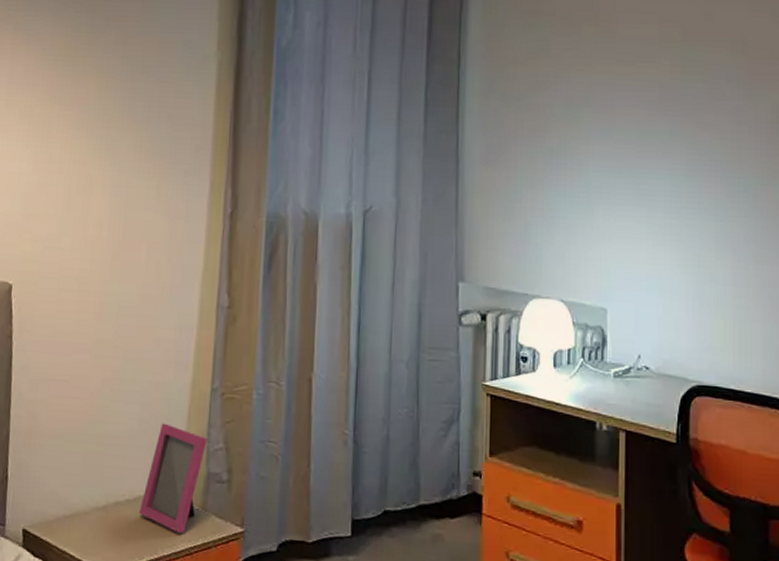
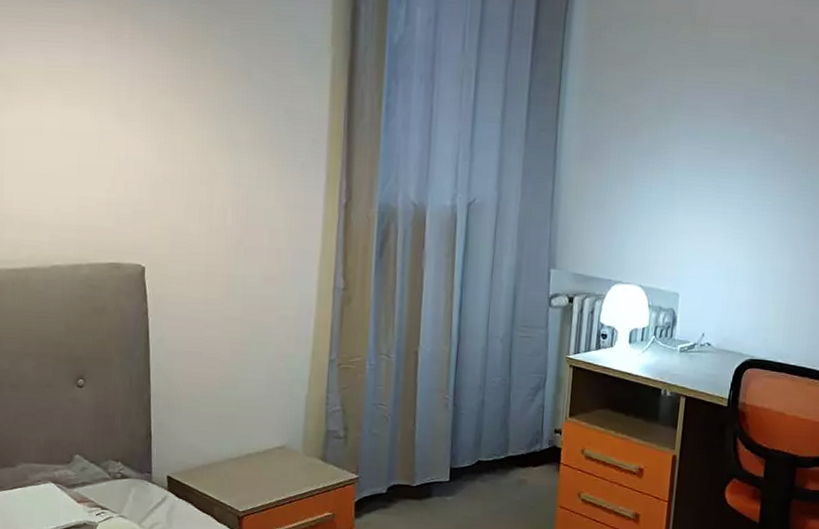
picture frame: present [138,423,208,533] -> none [267,389,326,479]

